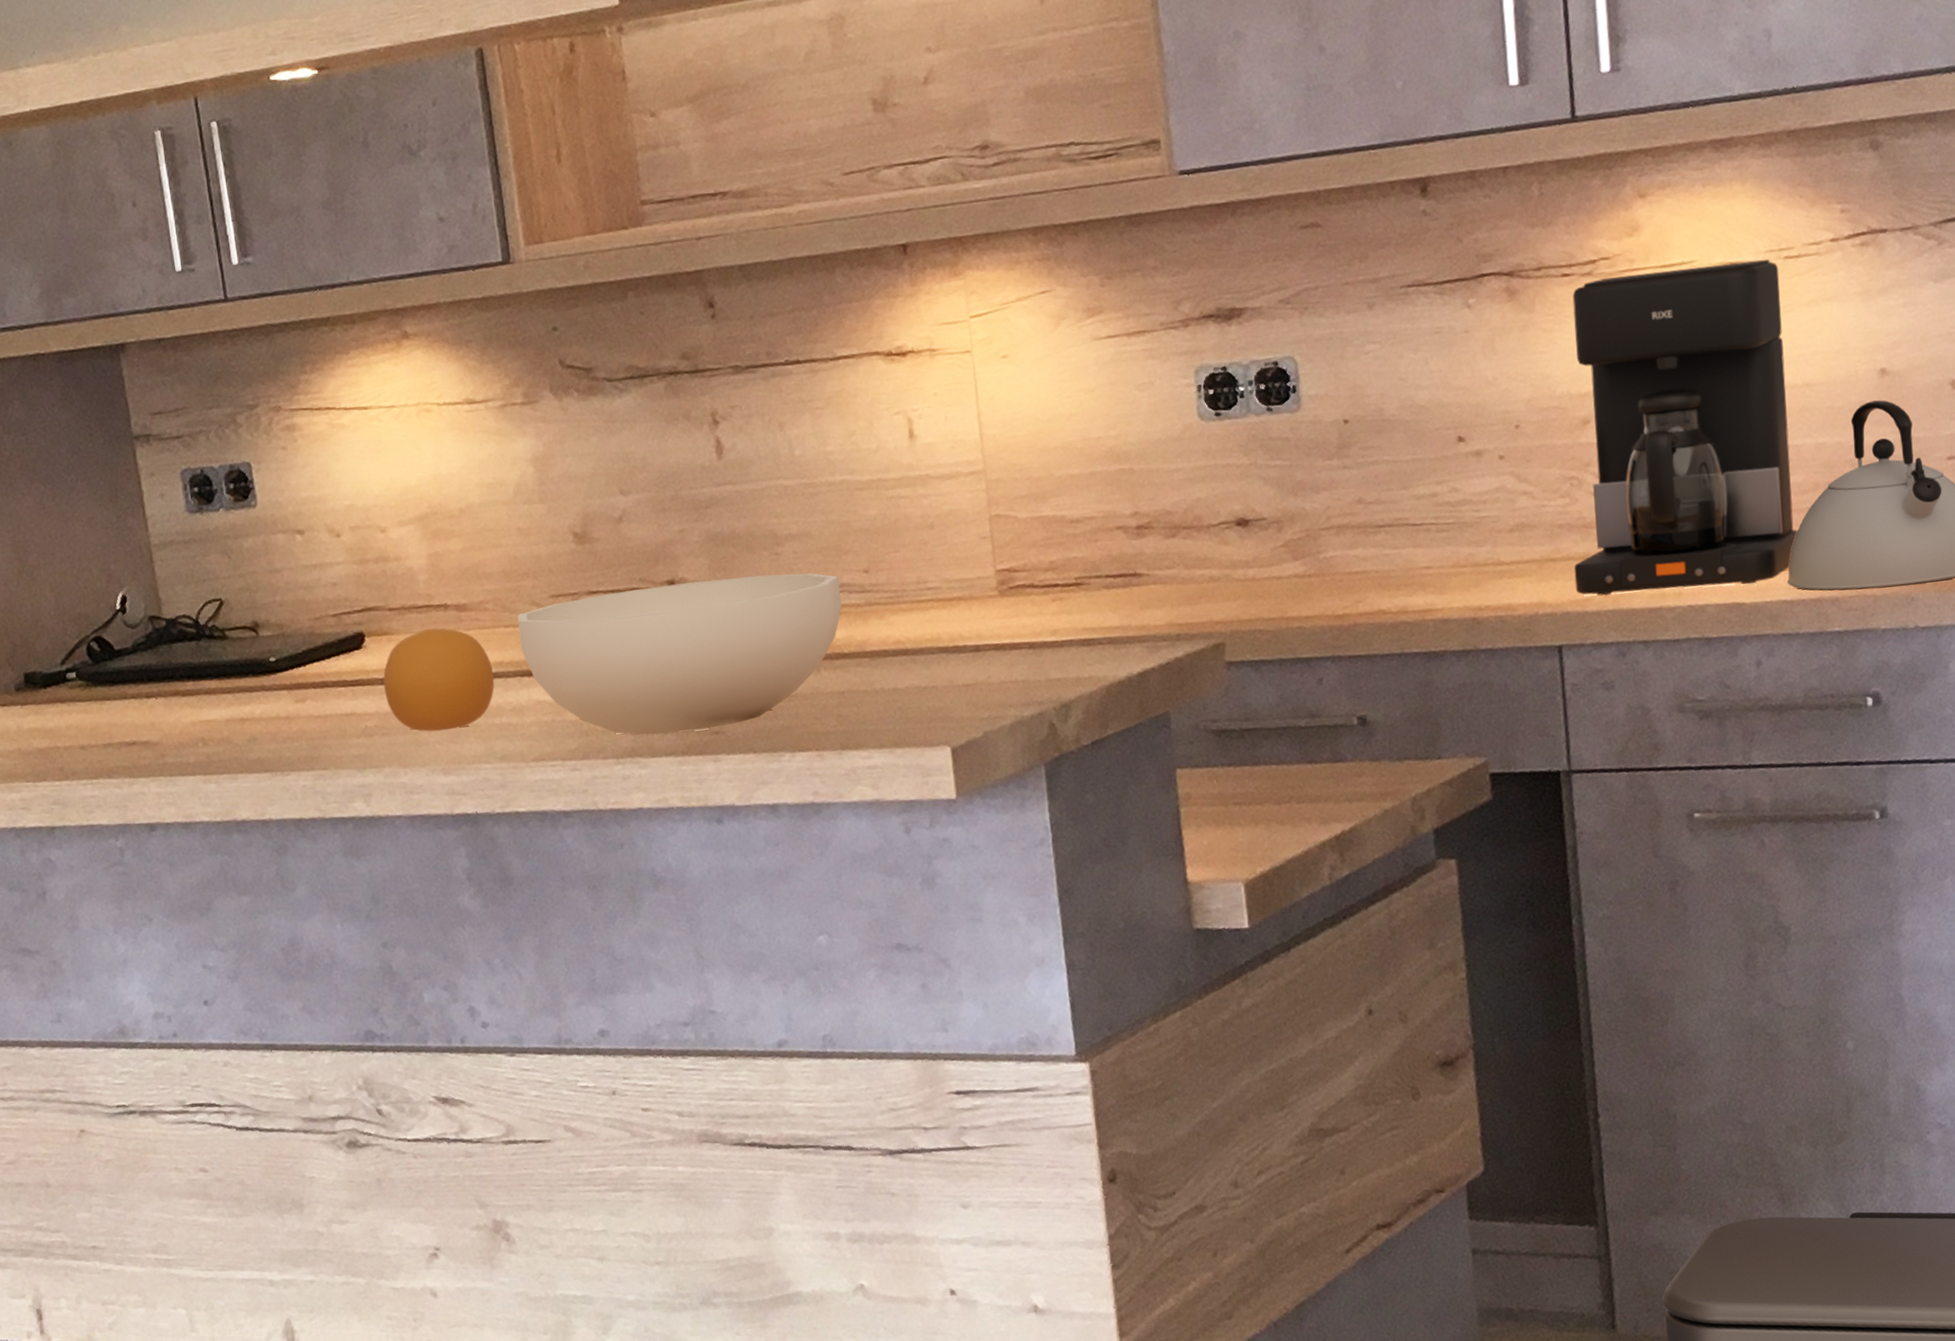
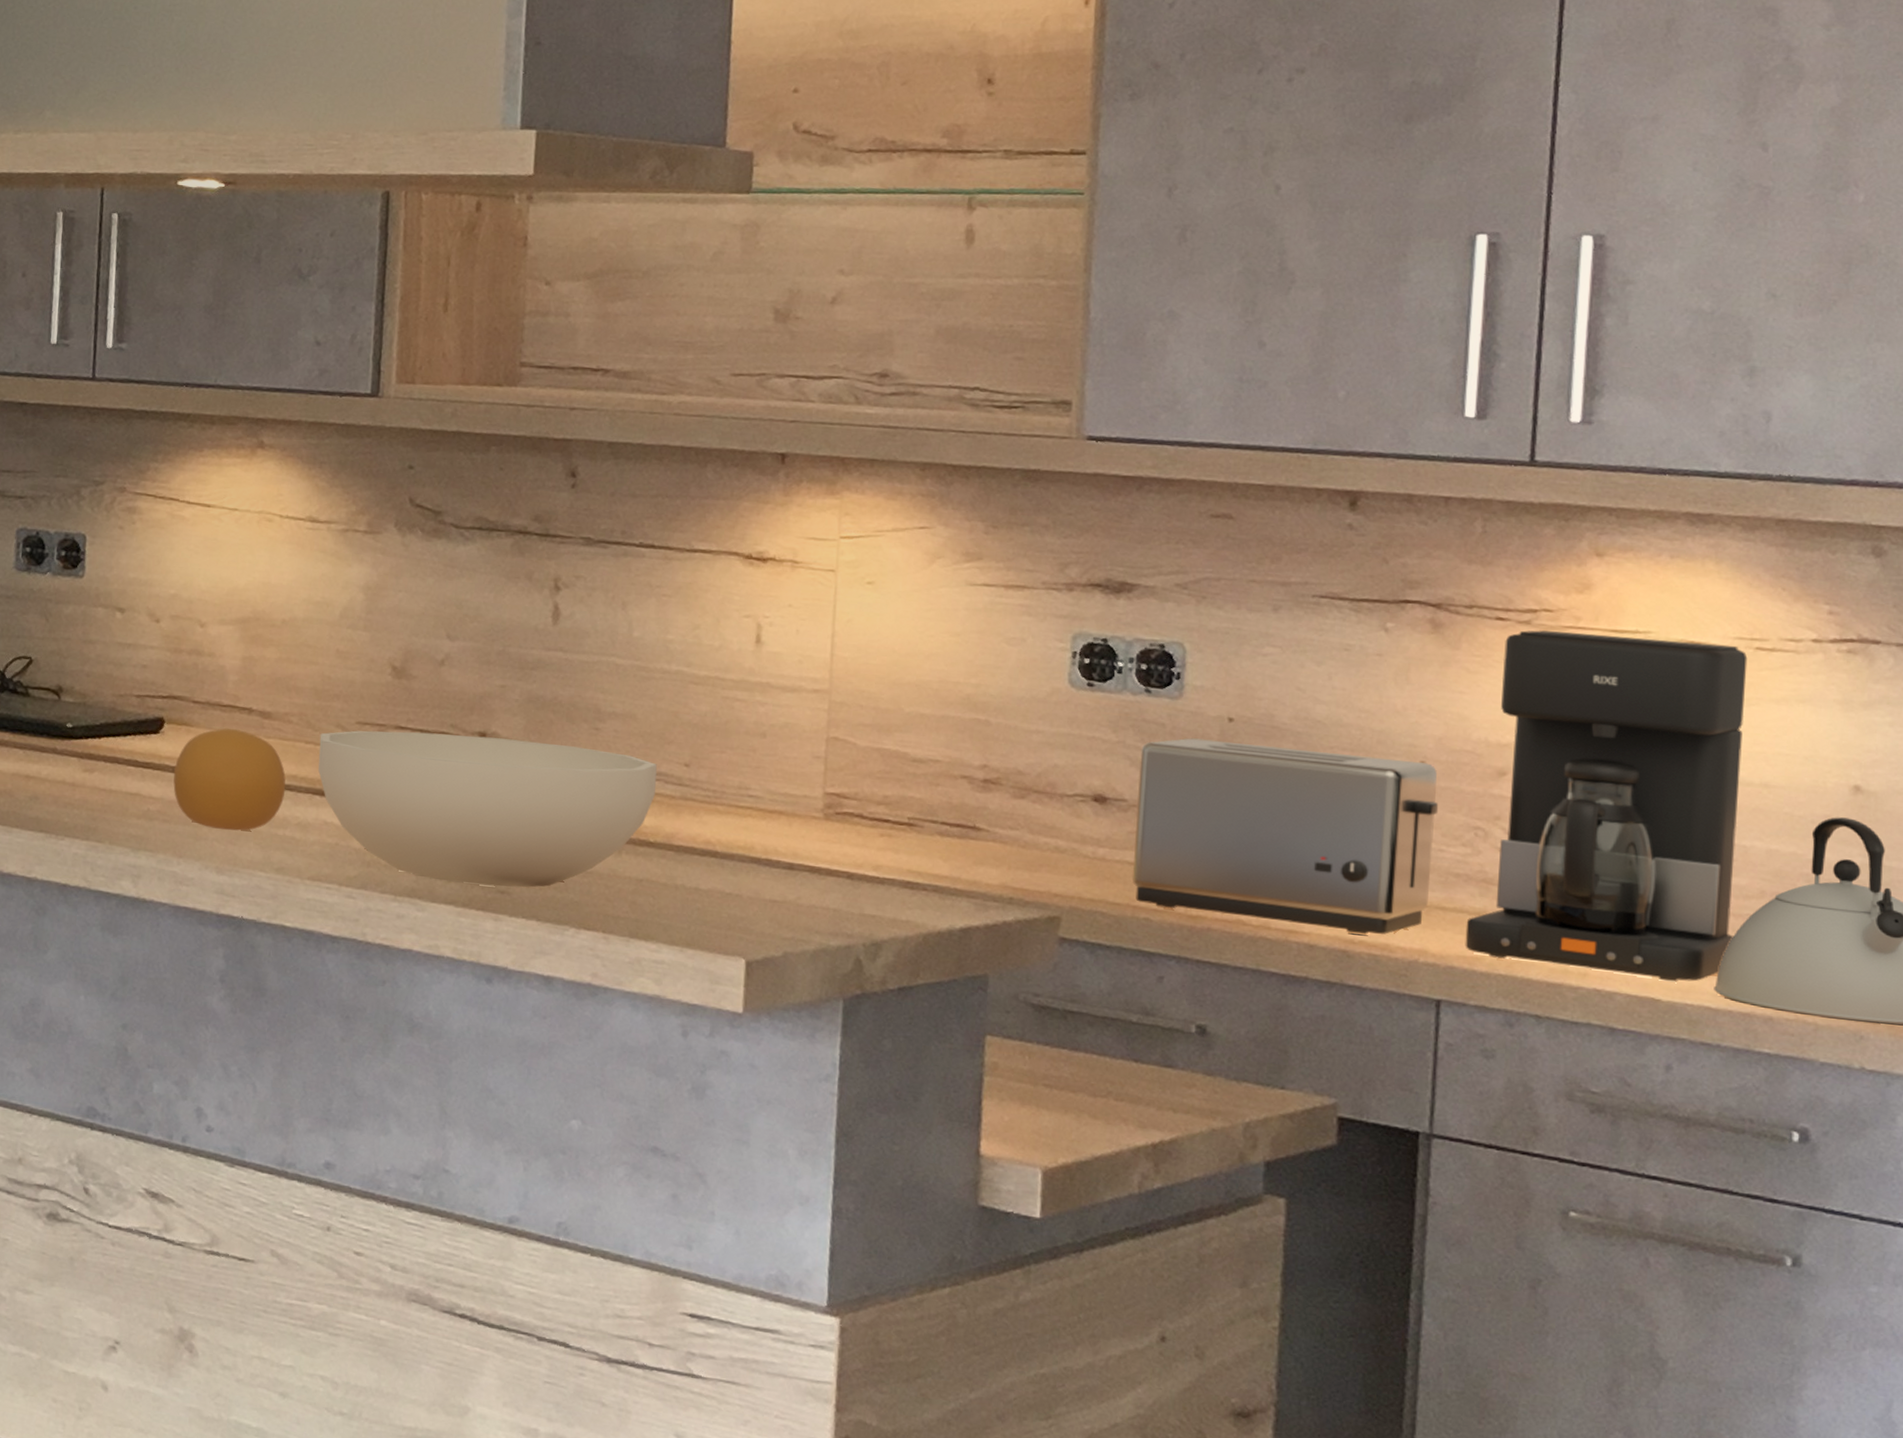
toaster: none [1271,426,1539,614] -> present [1132,738,1439,935]

